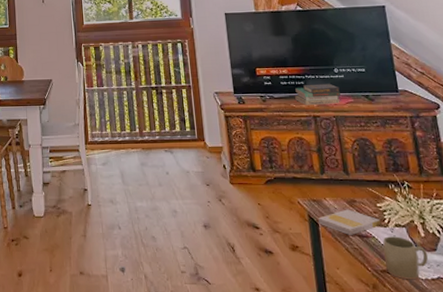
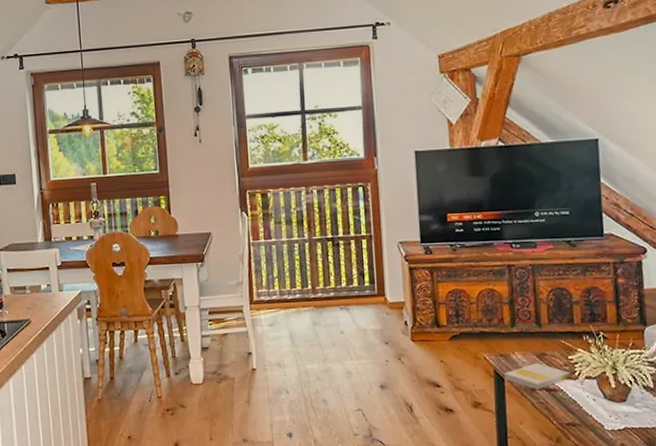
books: present [294,83,340,106] -> none [488,228,539,254]
mug: present [382,236,428,280] -> none [570,388,616,432]

